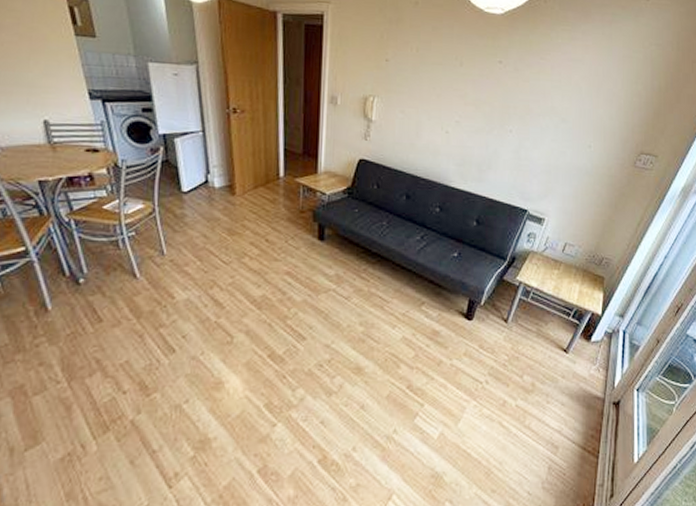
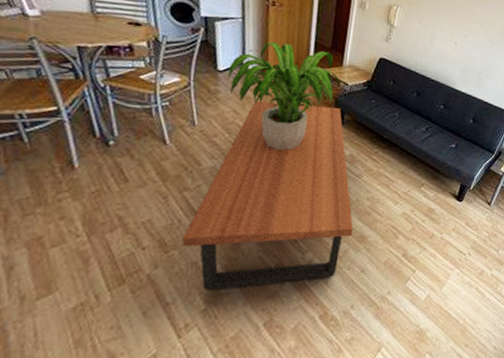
coffee table: none [162,221,347,435] -> present [181,100,354,290]
potted plant: none [194,154,317,275] -> present [228,41,341,151]

